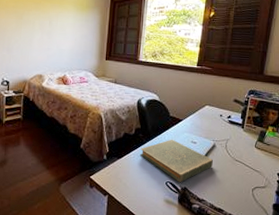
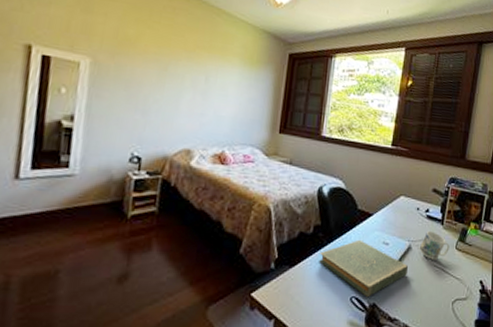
mug: none [222,133,250,156] -> present [419,231,450,260]

